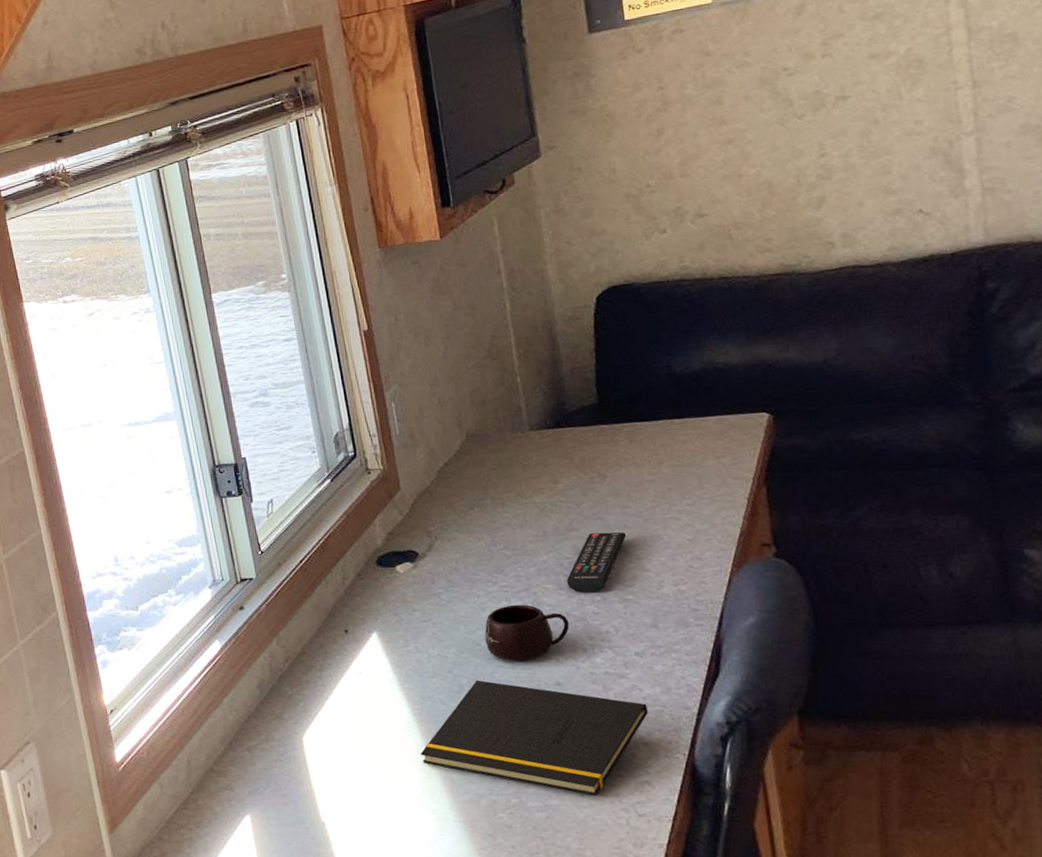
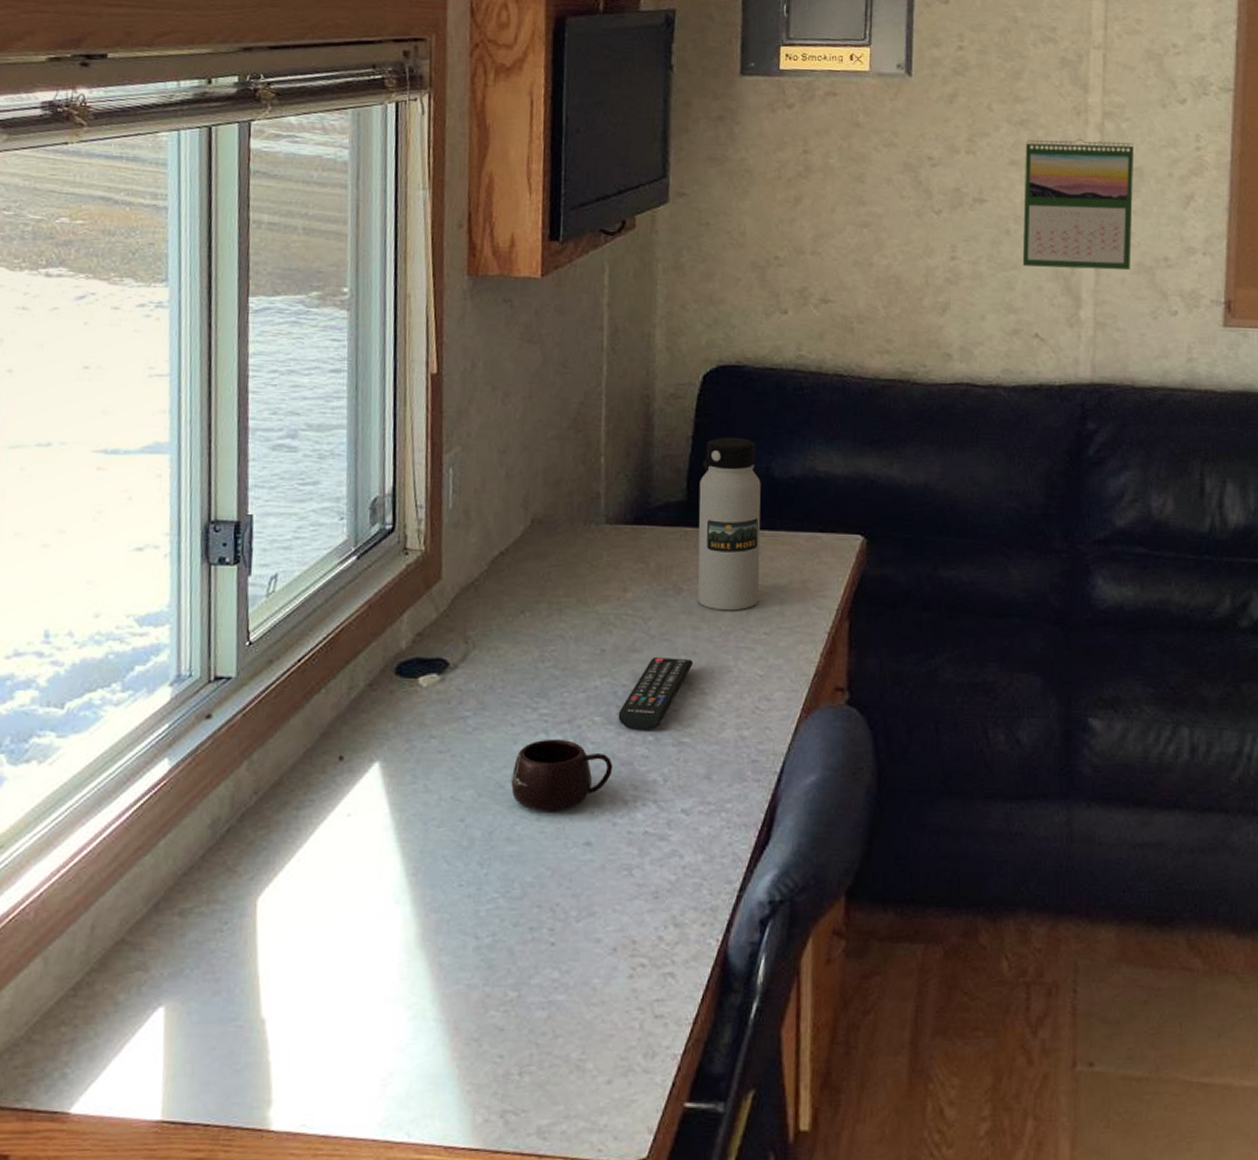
notepad: present [420,680,648,796] -> none [406,833,685,990]
water bottle: none [607,344,678,490] -> present [697,437,761,611]
calendar: none [883,10,1015,150] -> present [1022,138,1133,271]

